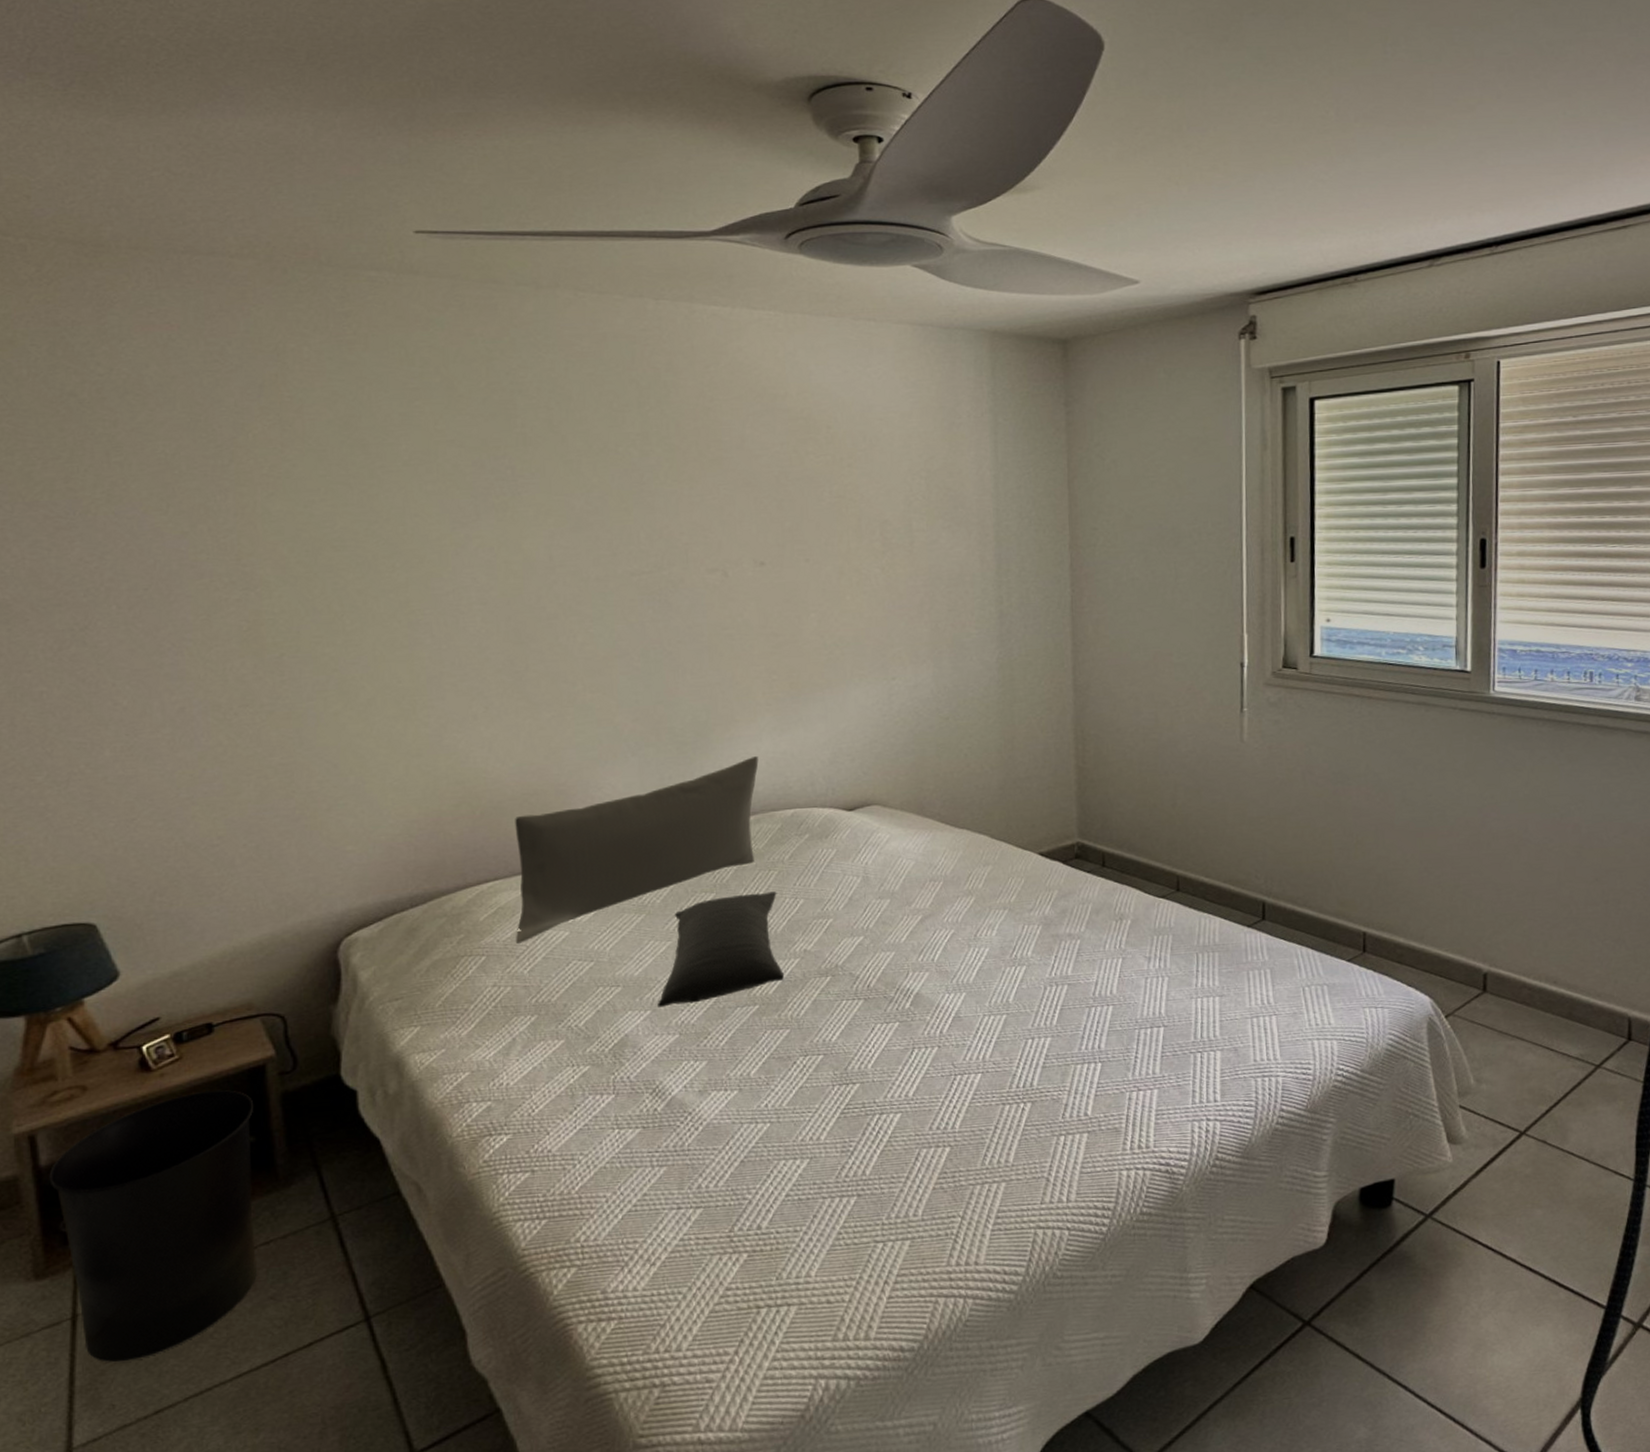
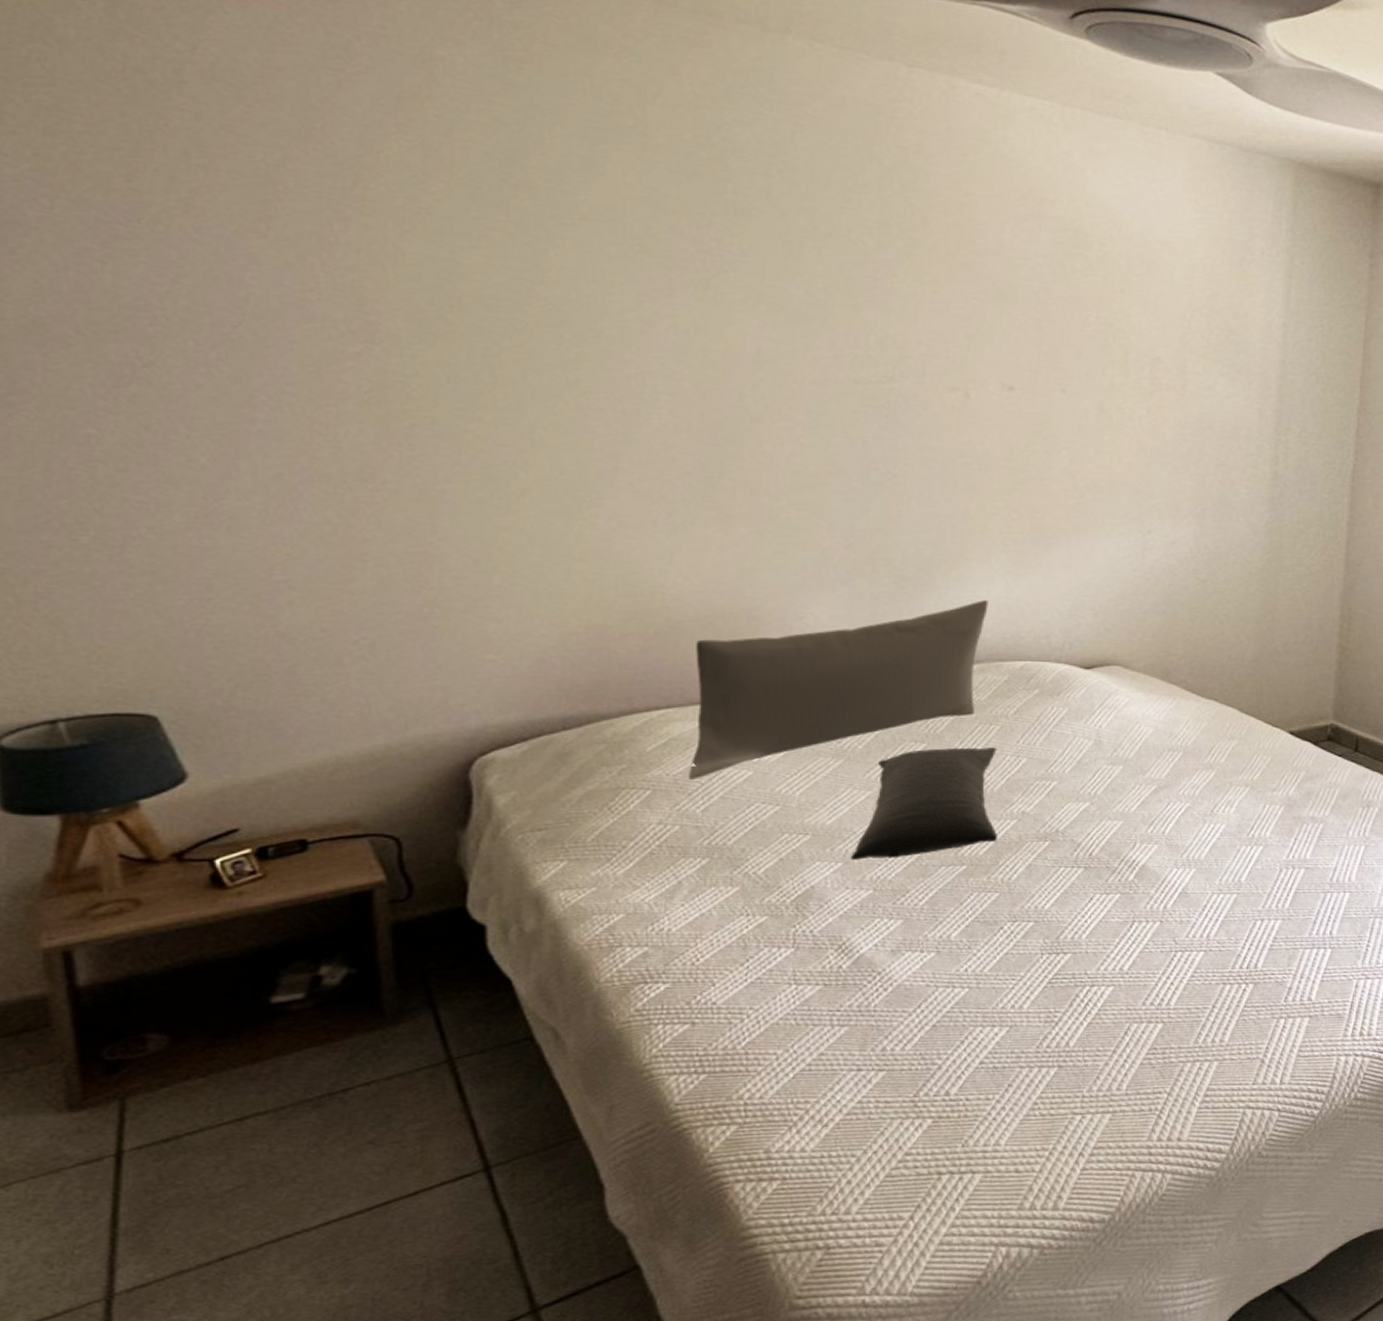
waste bin: present [49,1090,257,1362] -> none [89,915,357,1204]

